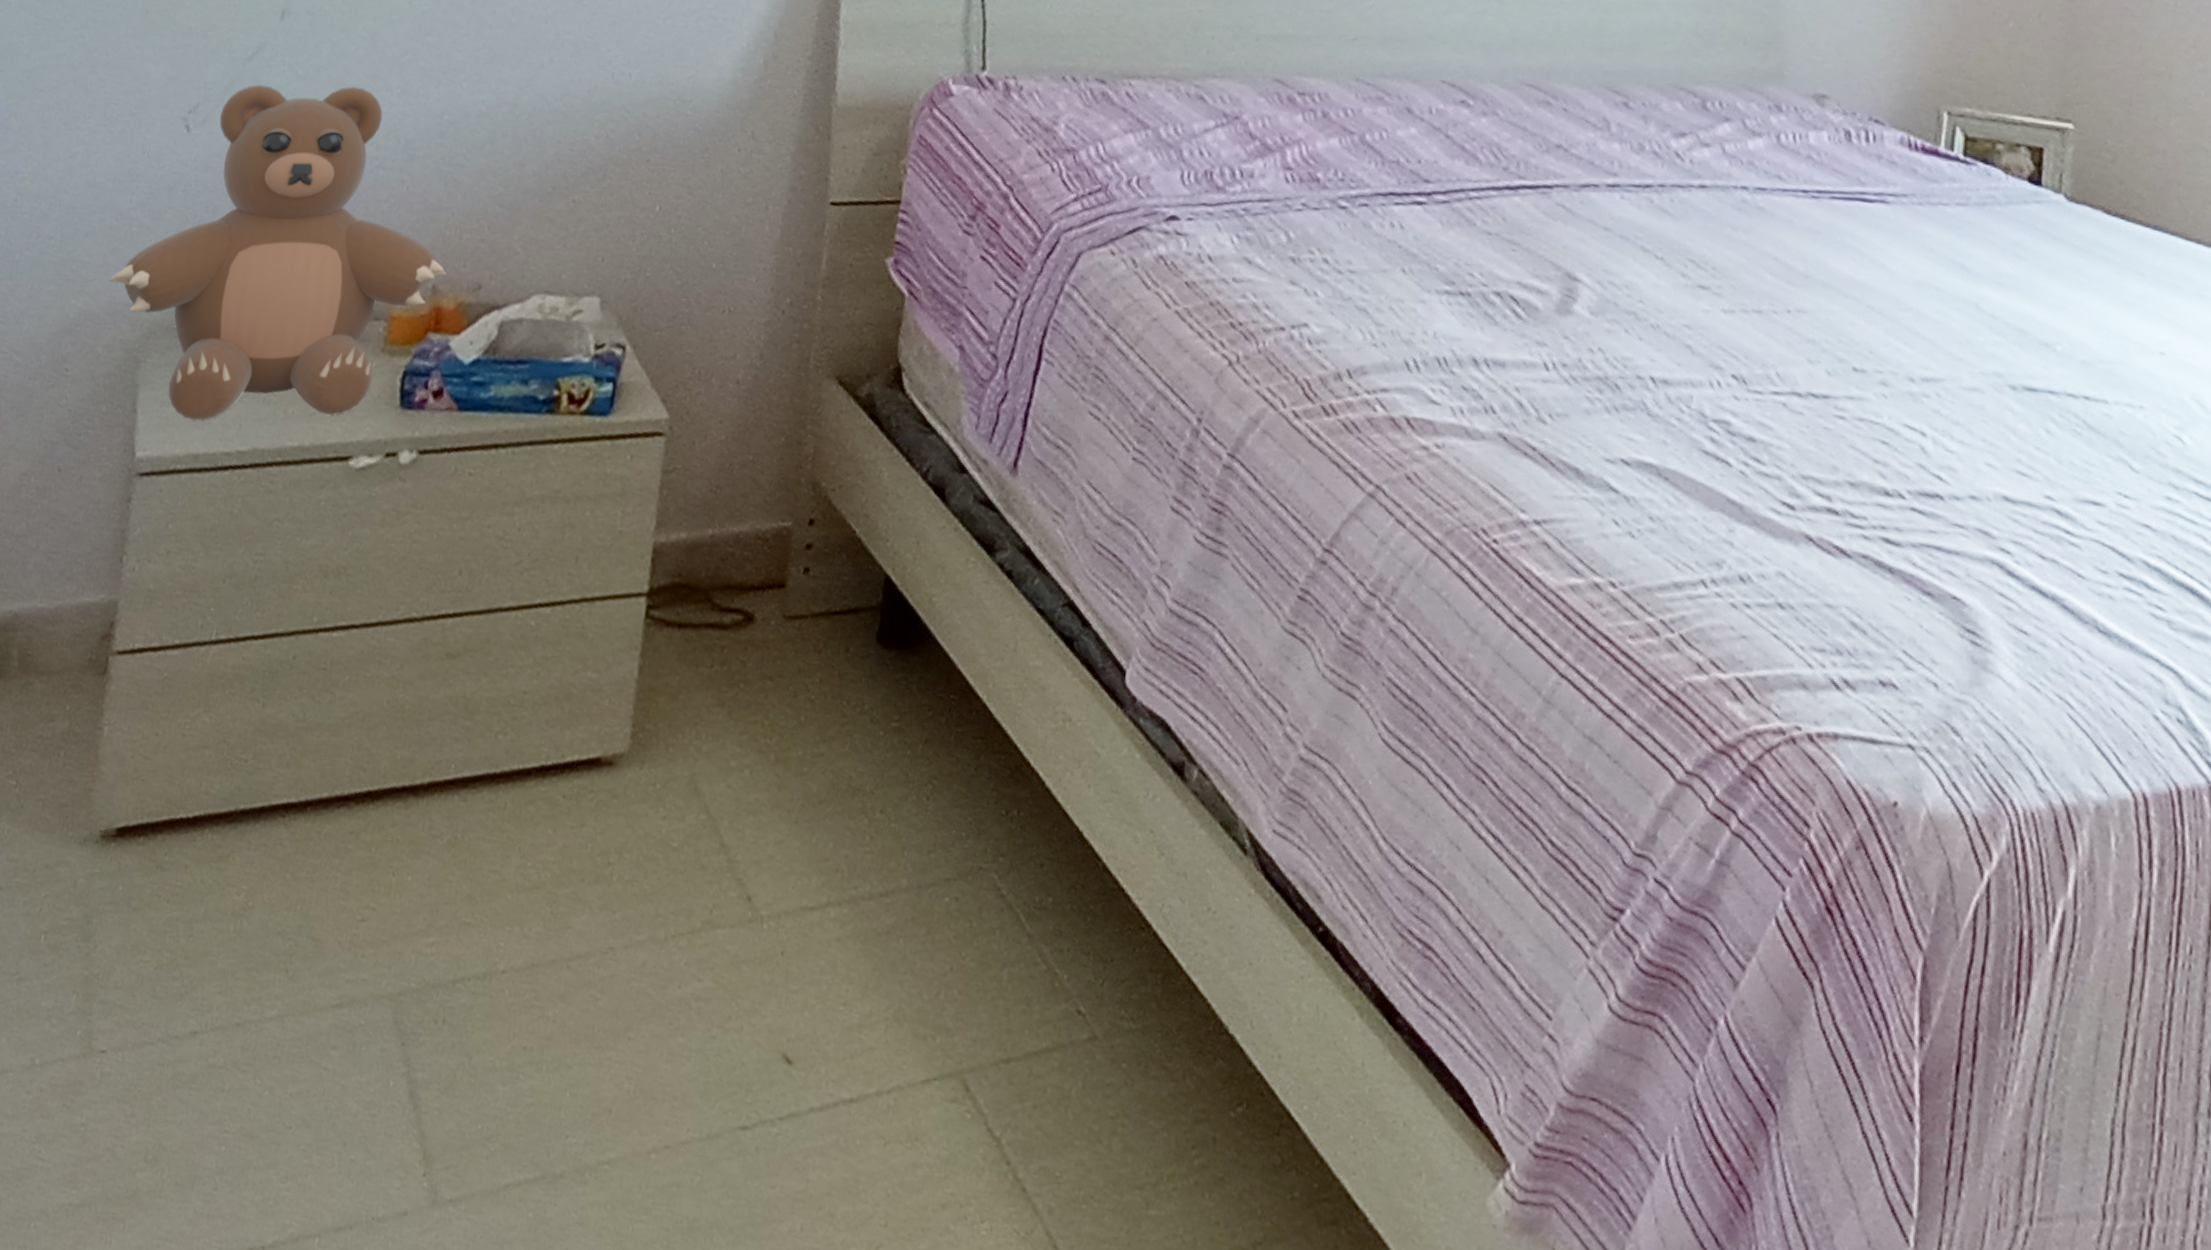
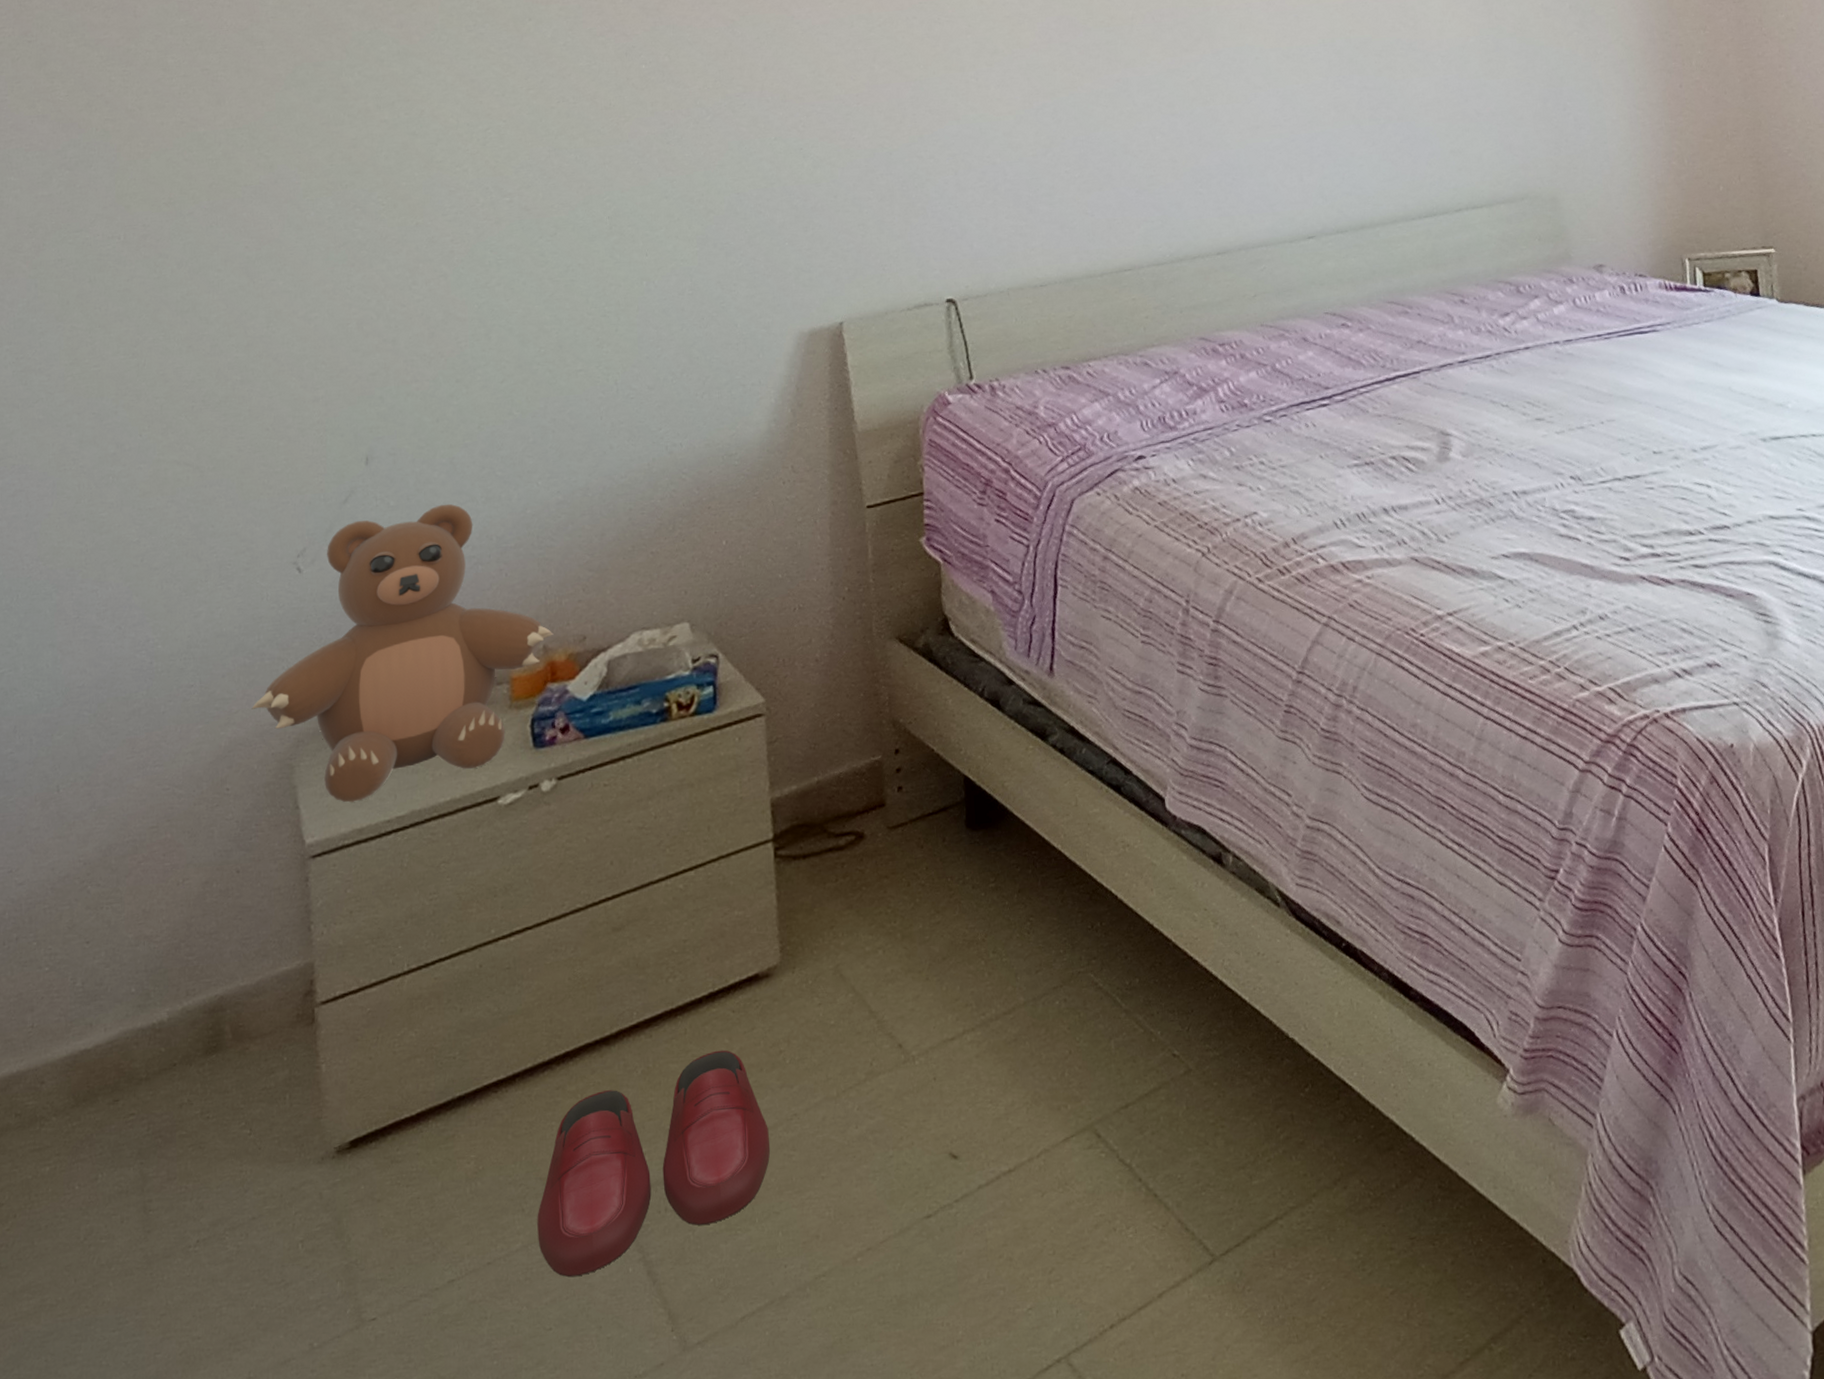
slippers: none [296,839,578,1073] -> present [537,1049,771,1277]

